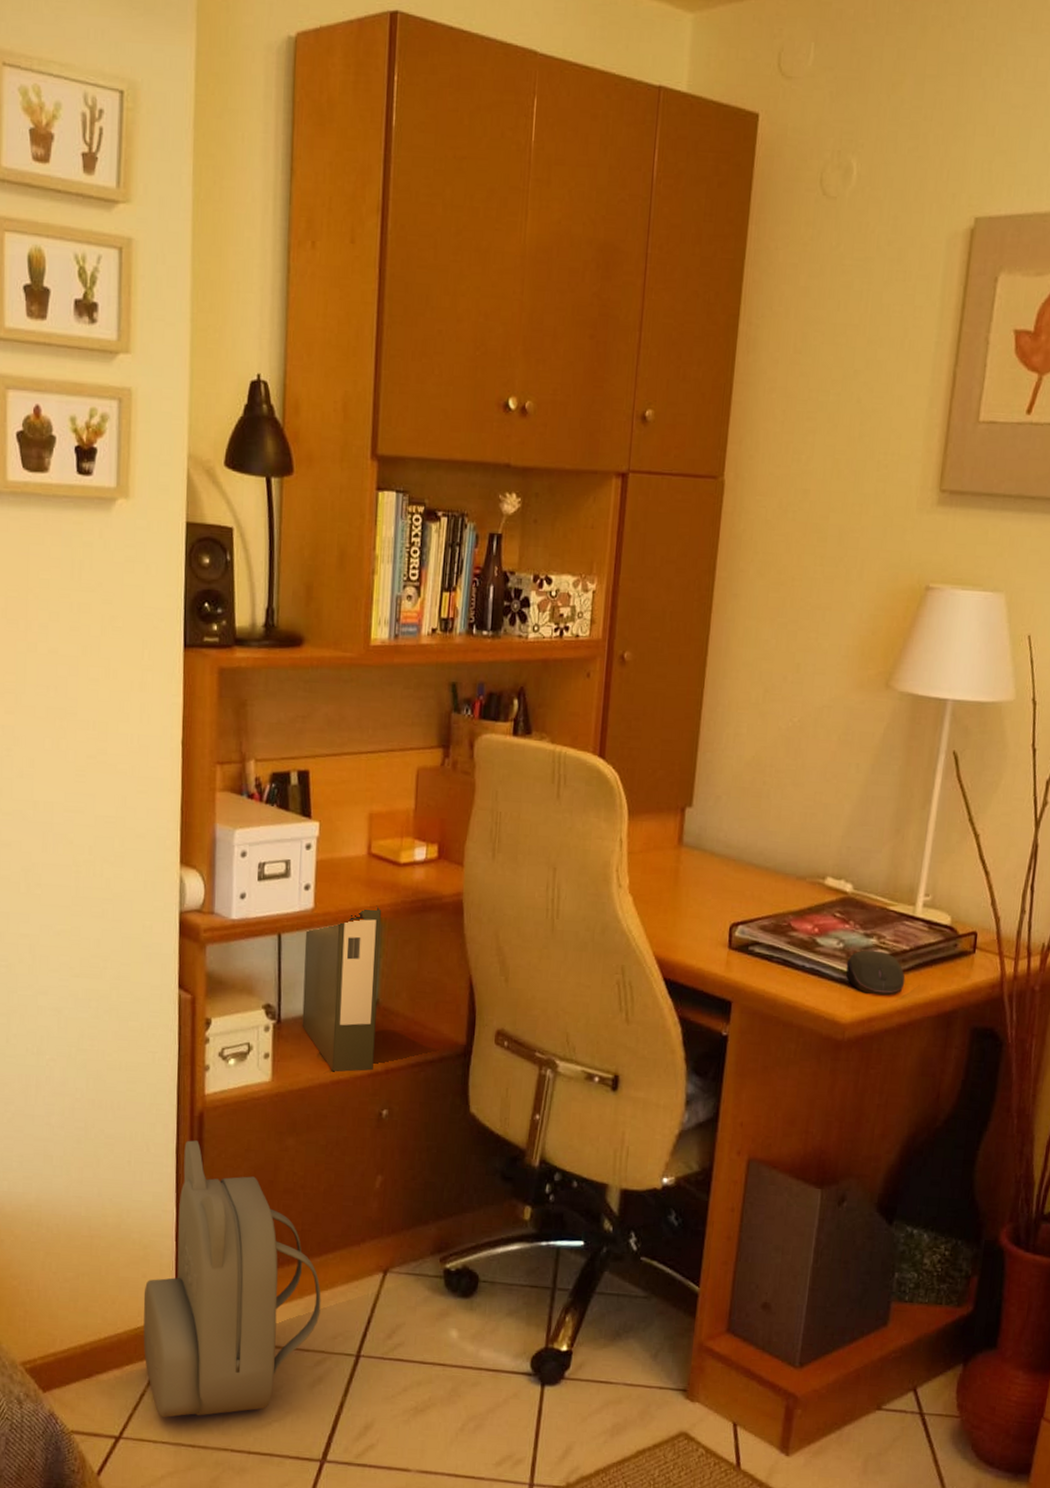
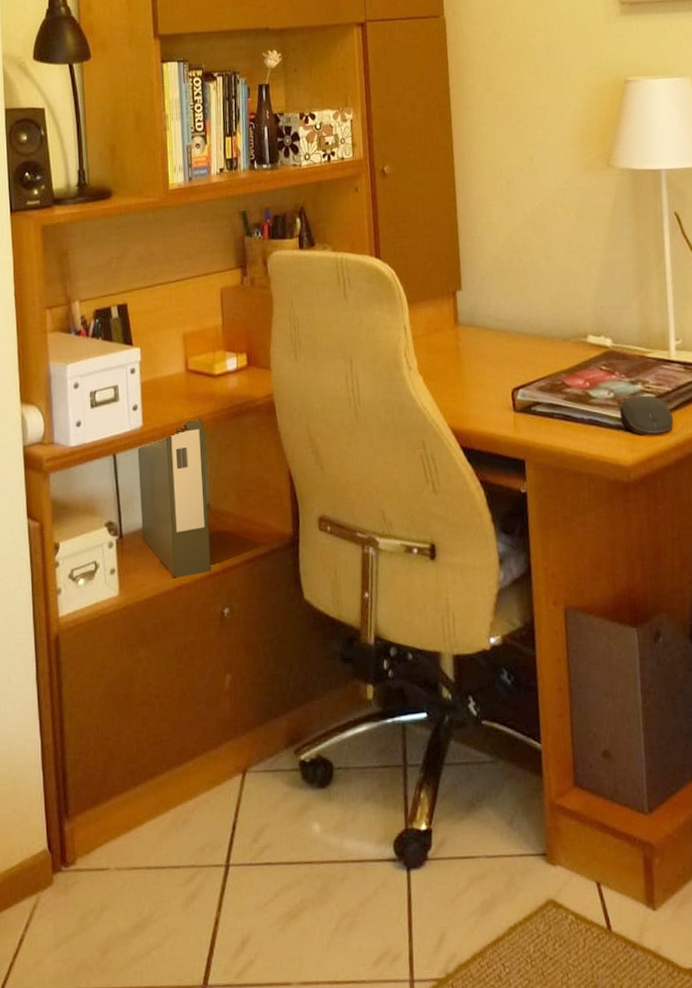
backpack: present [143,1140,321,1418] -> none [15,664,187,963]

